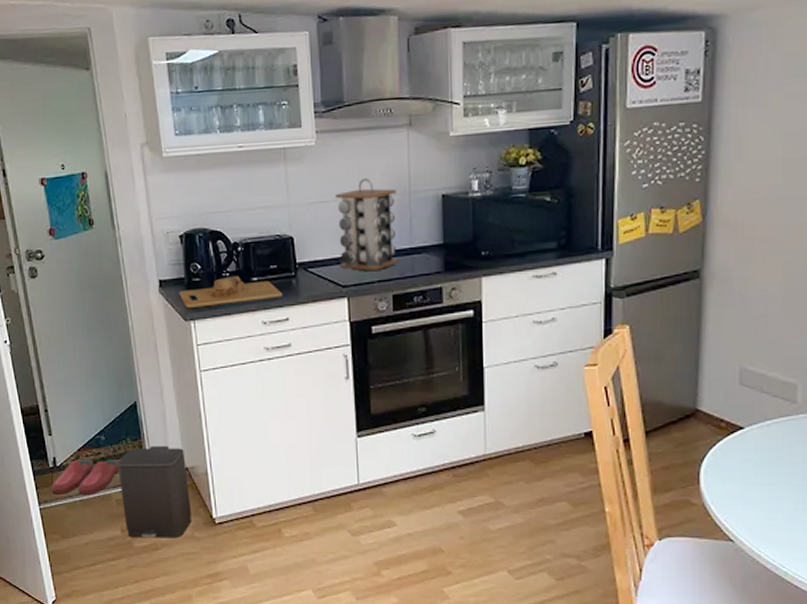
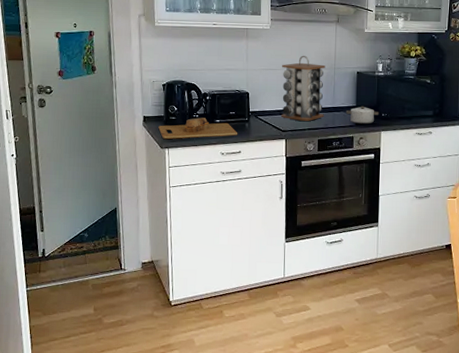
slippers: present [51,458,119,496] -> none [38,251,97,281]
pedal bin: present [117,445,192,538] -> none [96,243,154,317]
cooking pot: none [429,242,478,270] -> present [345,106,379,125]

